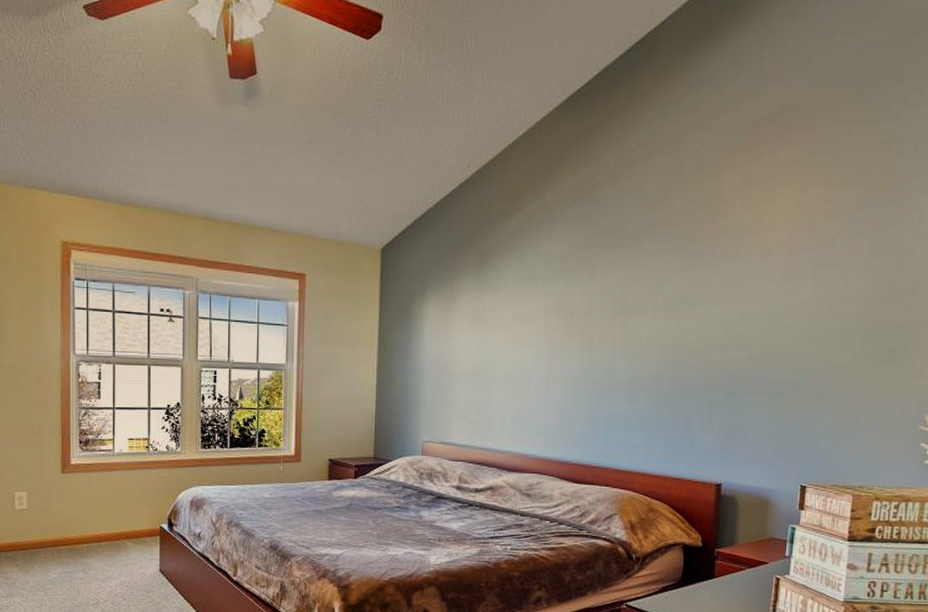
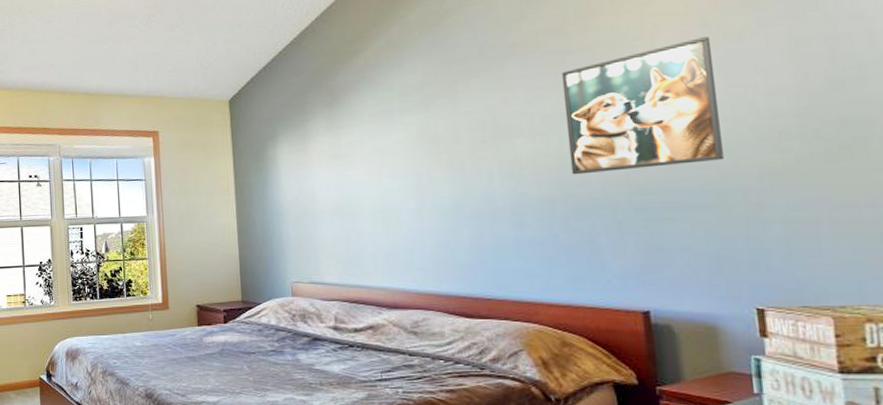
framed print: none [681,239,811,357] -> present [561,37,724,175]

